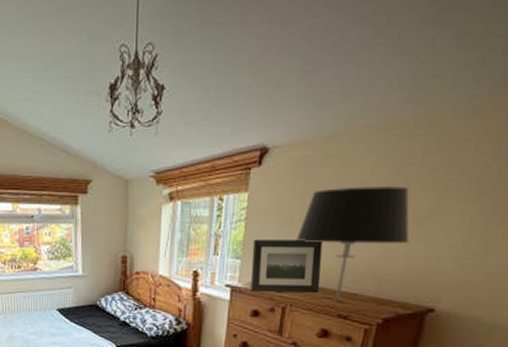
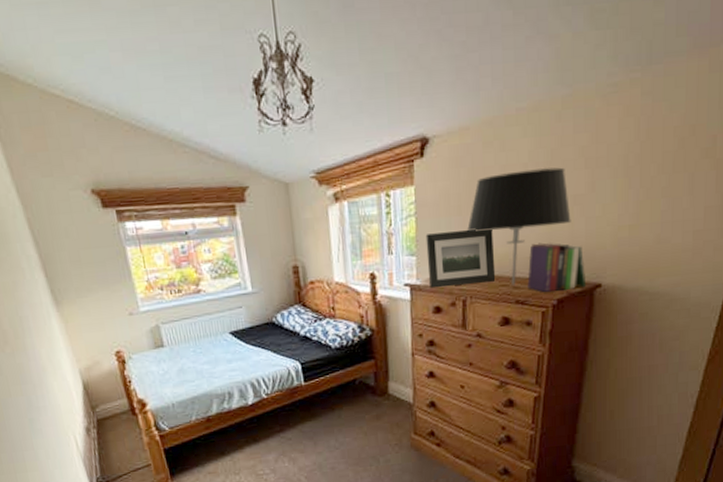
books: none [352,260,418,311] -> present [527,242,587,293]

